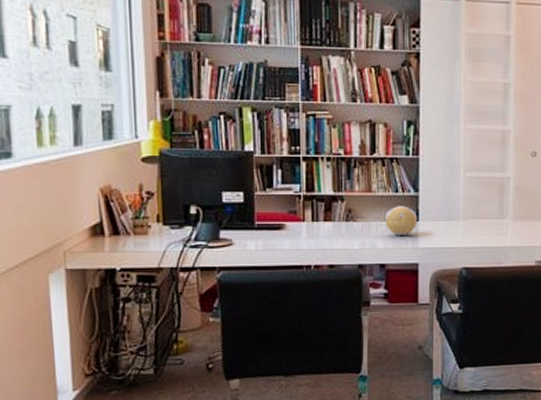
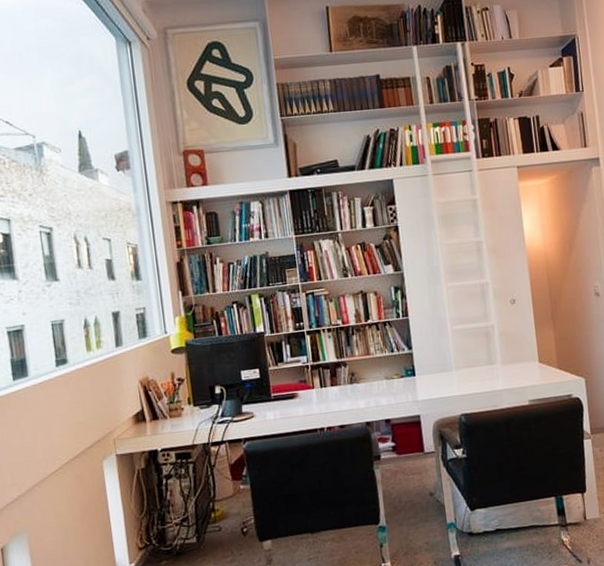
decorative ball: present [385,206,418,235] -> none [385,363,415,392]

